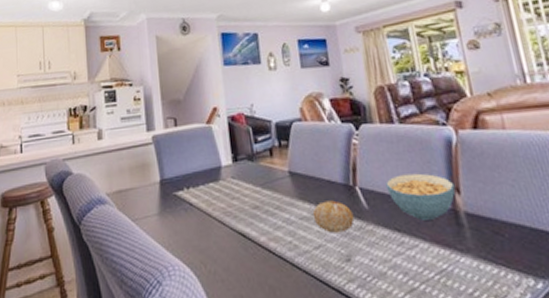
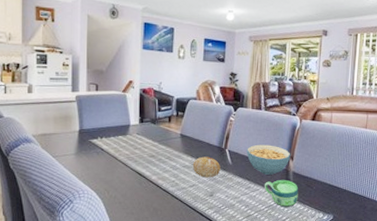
cup: none [424,225,485,273] -> present [264,179,299,208]

